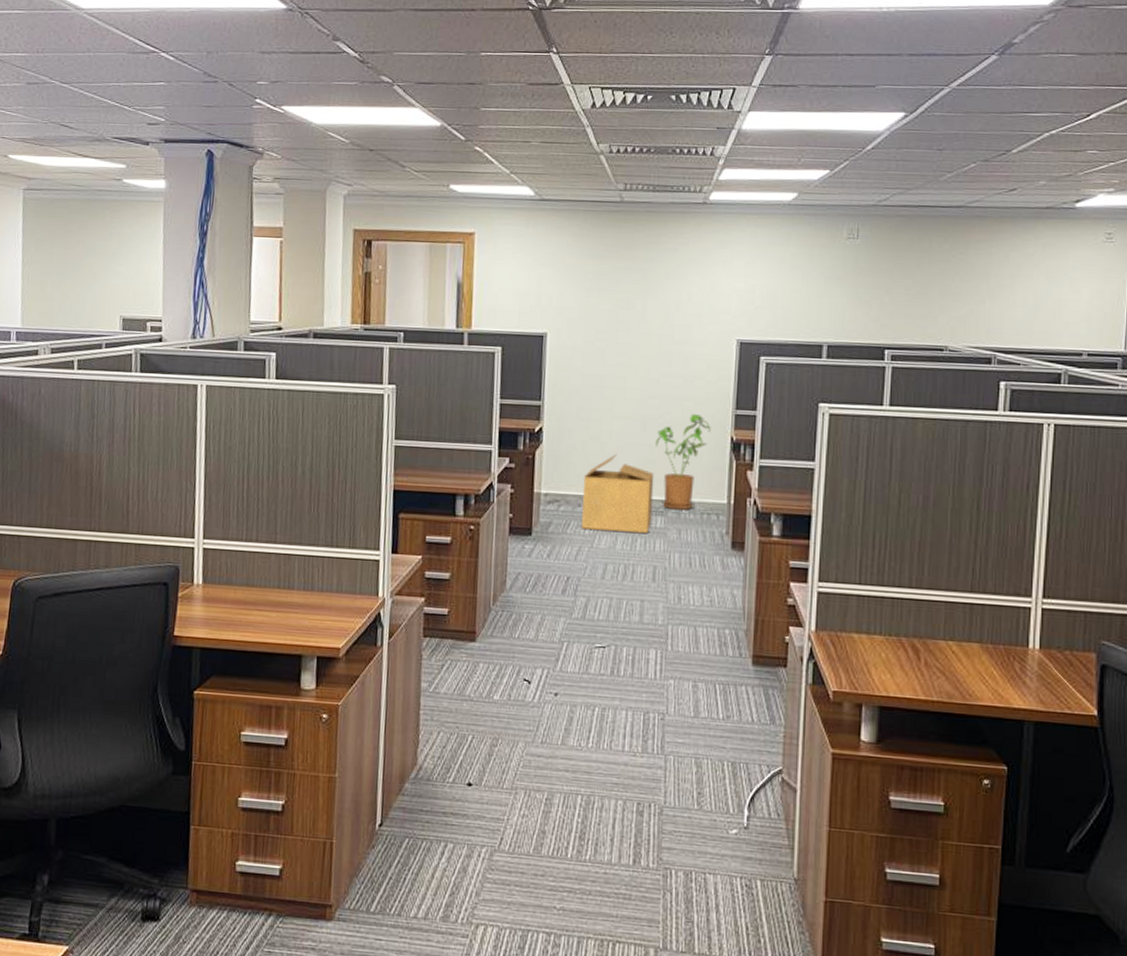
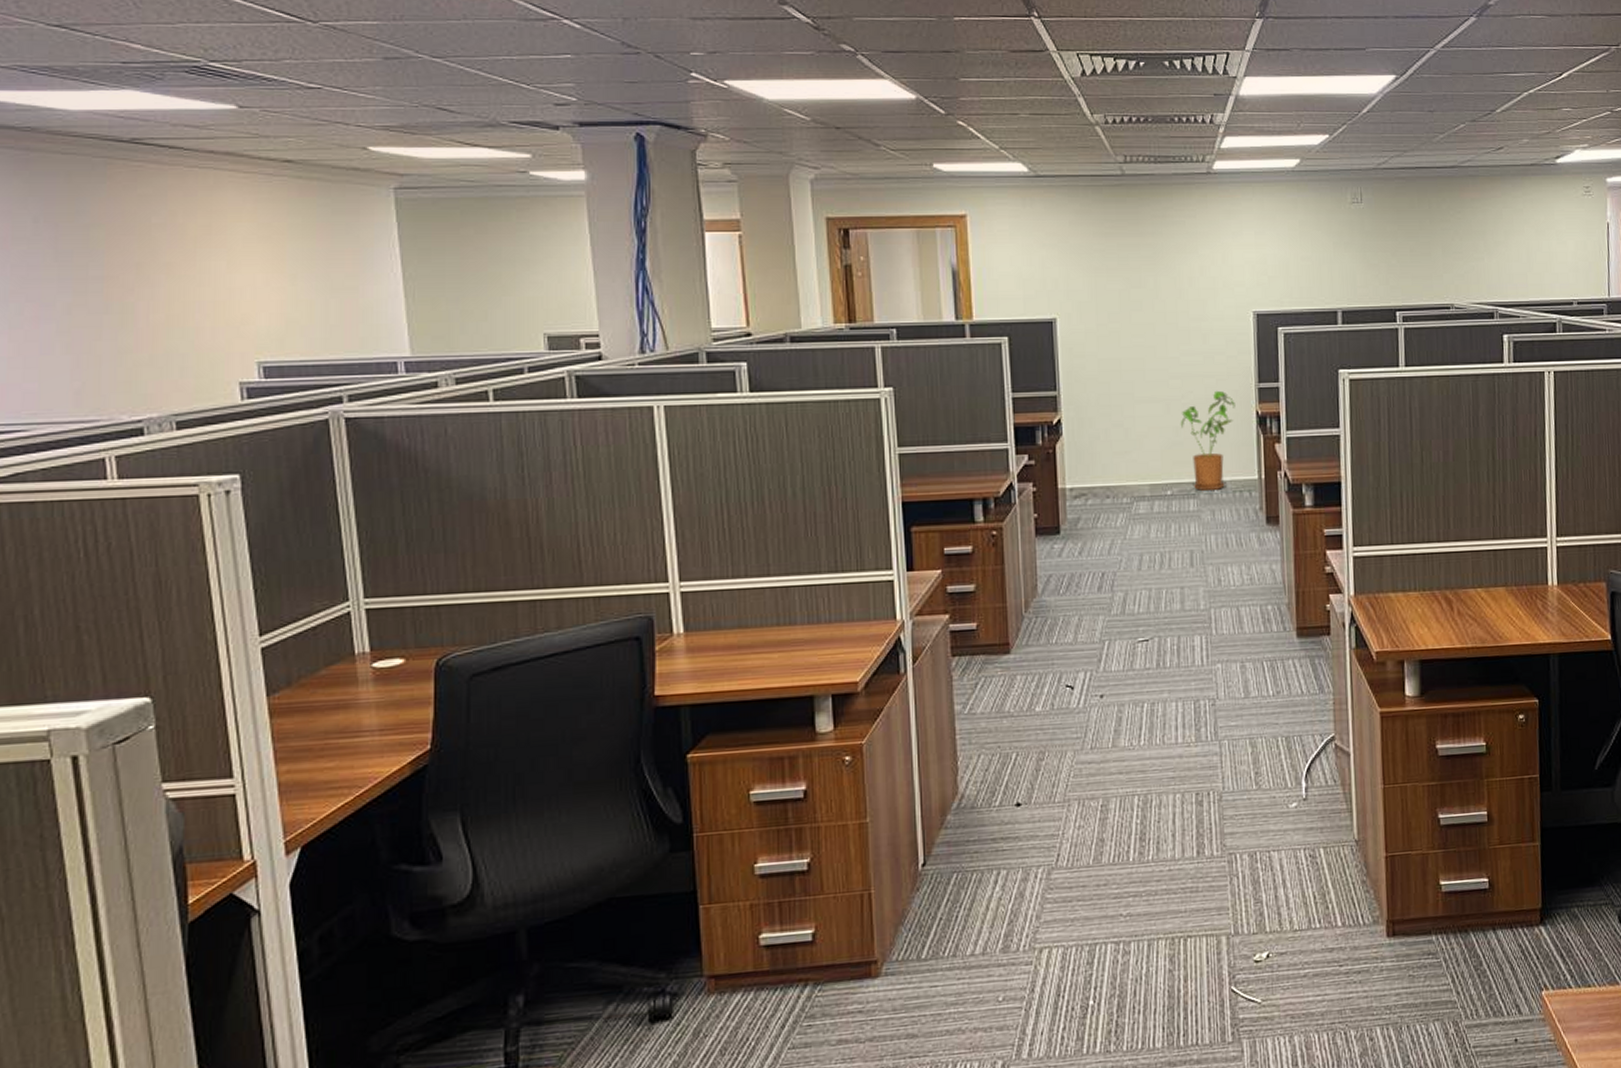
cardboard box: present [582,453,654,533] -> none [1109,439,1185,521]

